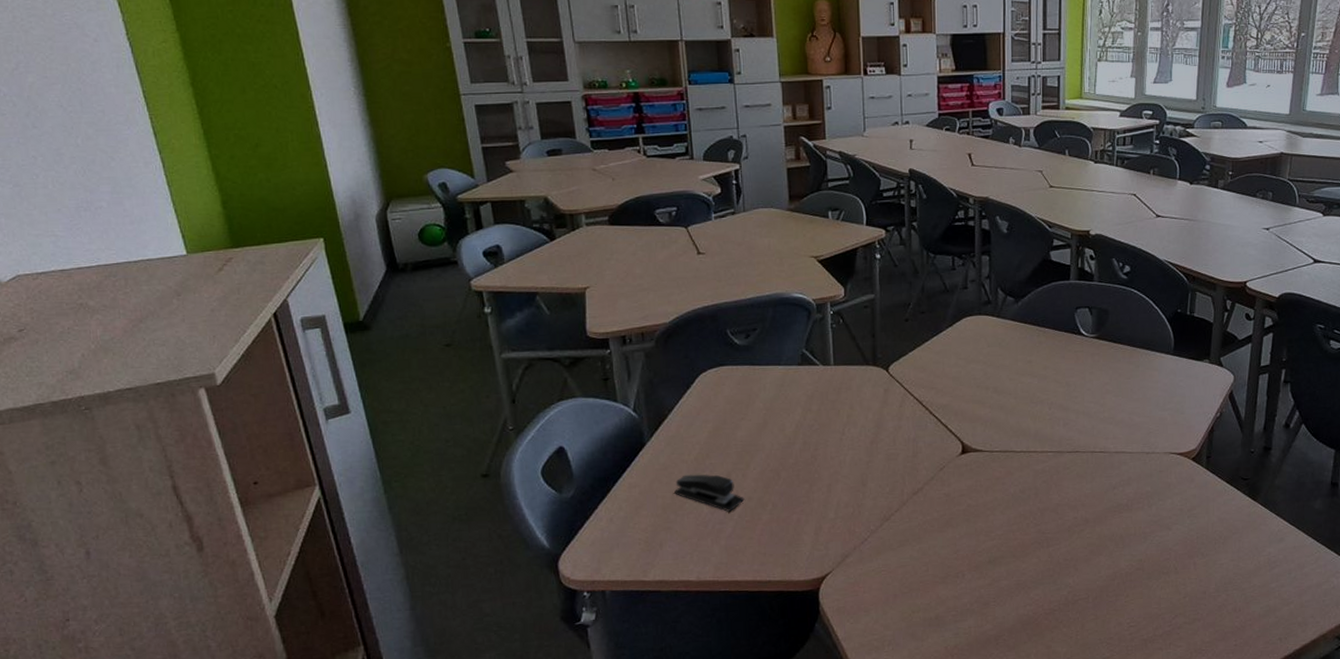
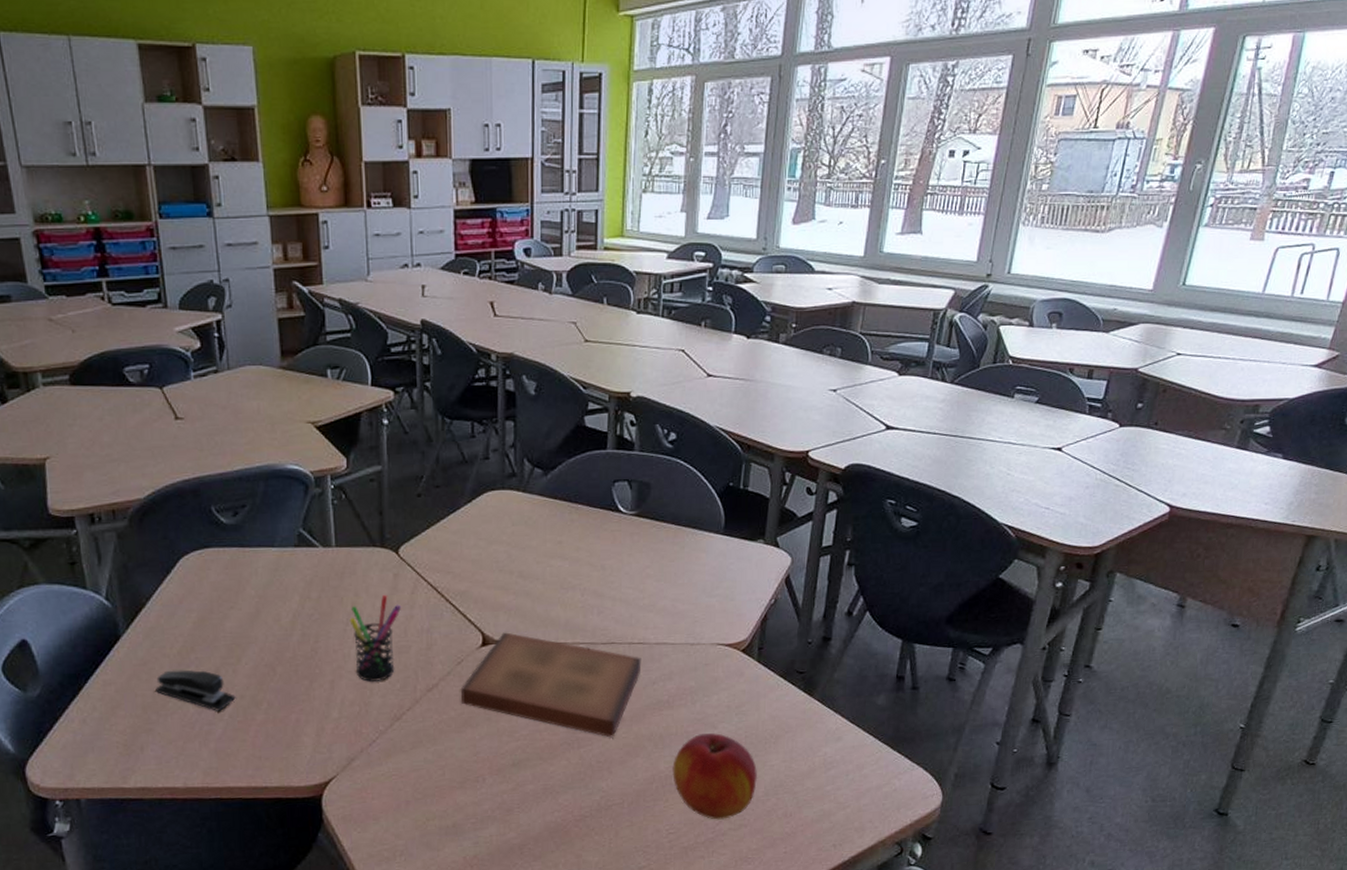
pen holder: none [845,407,891,486] -> present [349,594,402,683]
book: none [943,441,1103,538] -> present [461,632,642,738]
apple: none [1132,534,1209,614] -> present [672,733,758,820]

